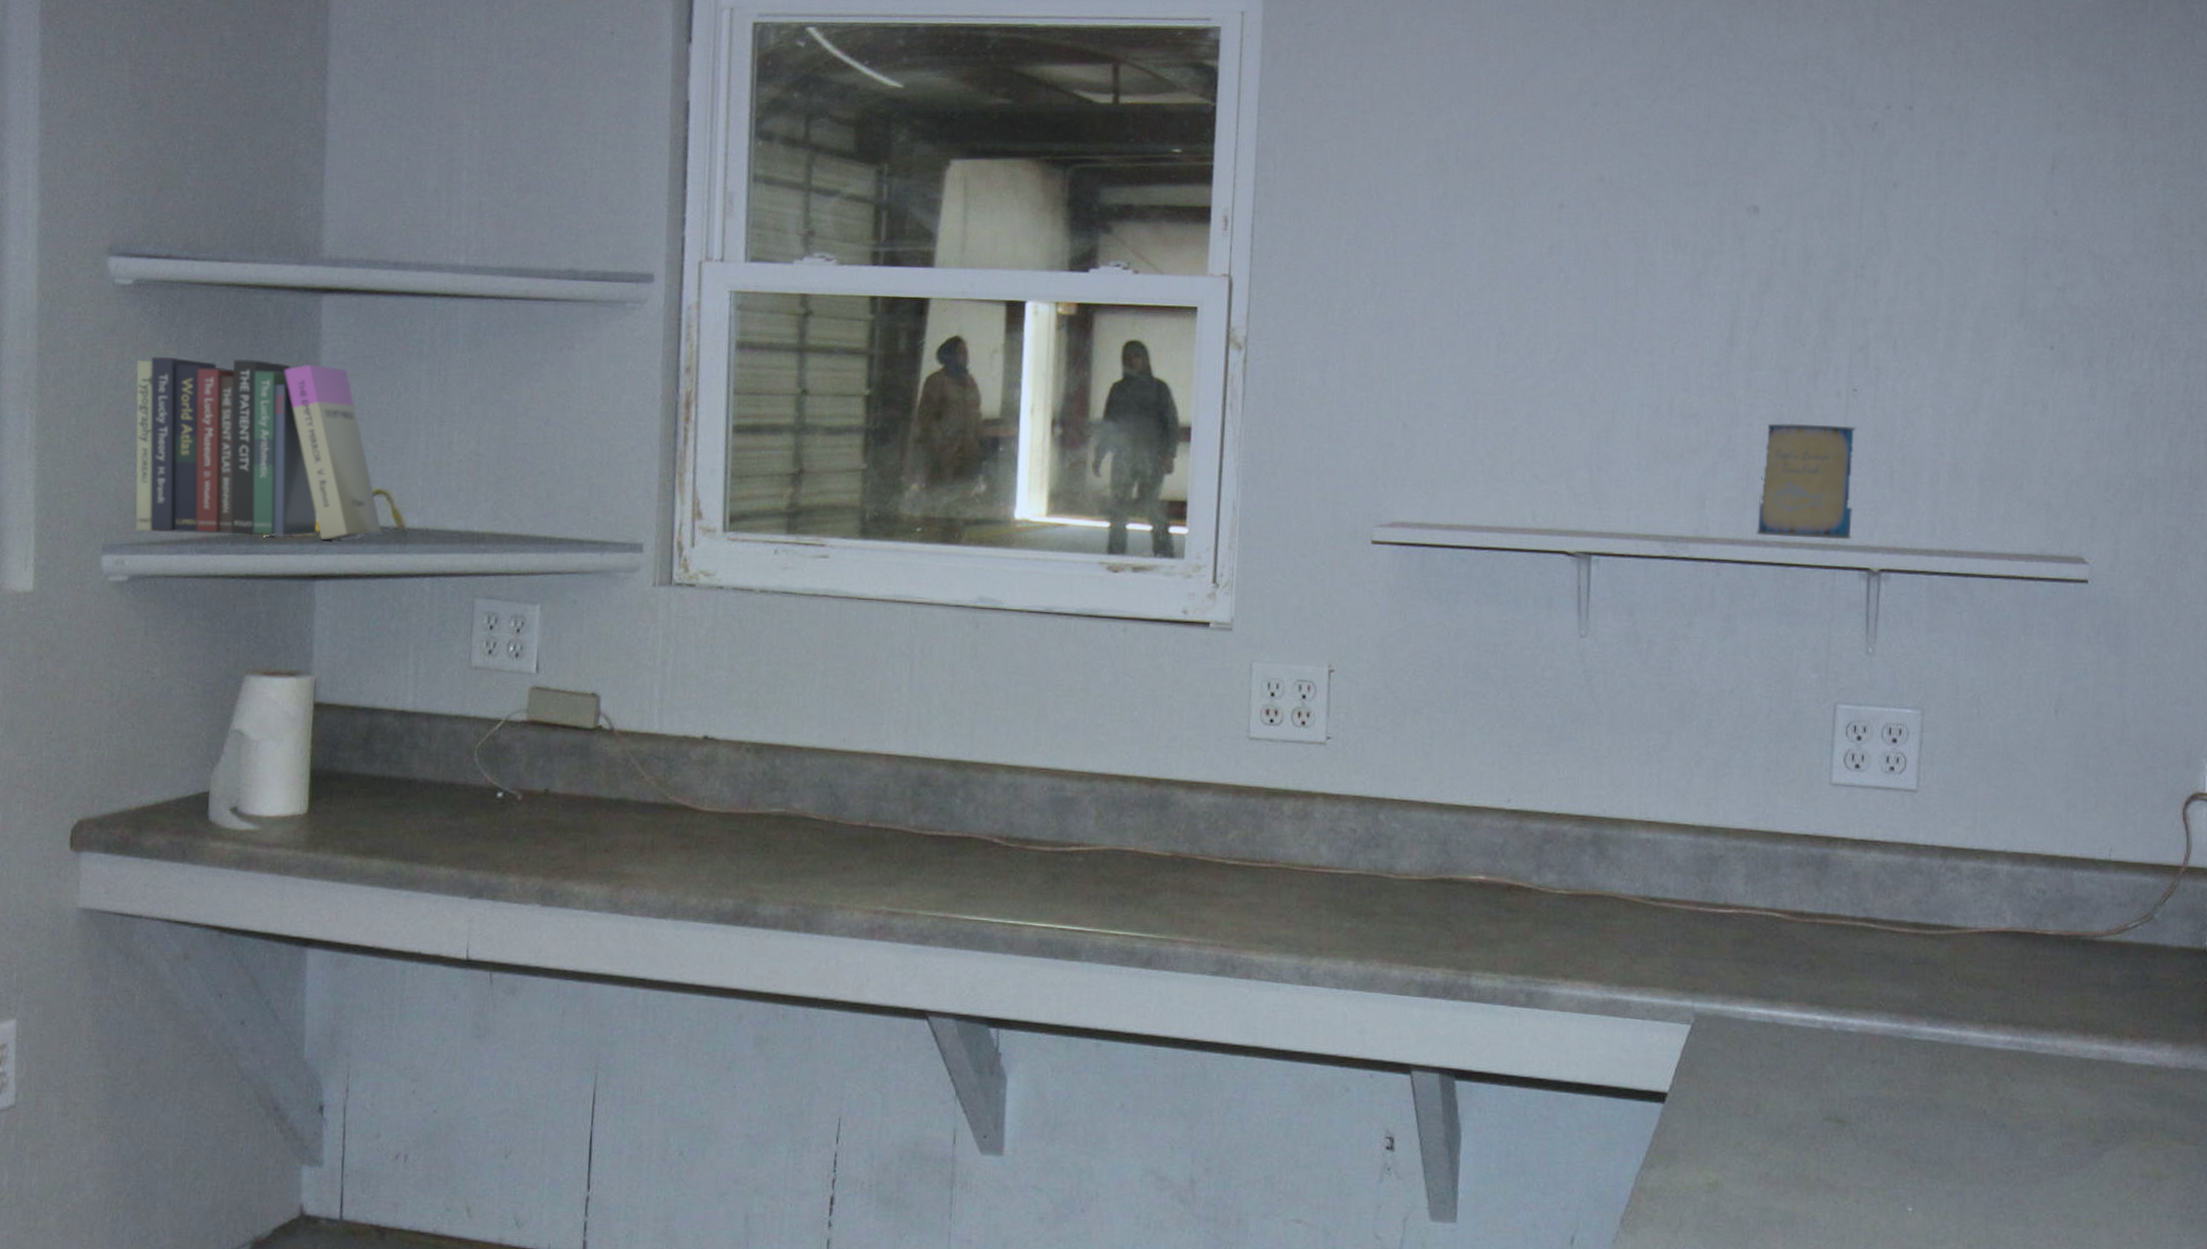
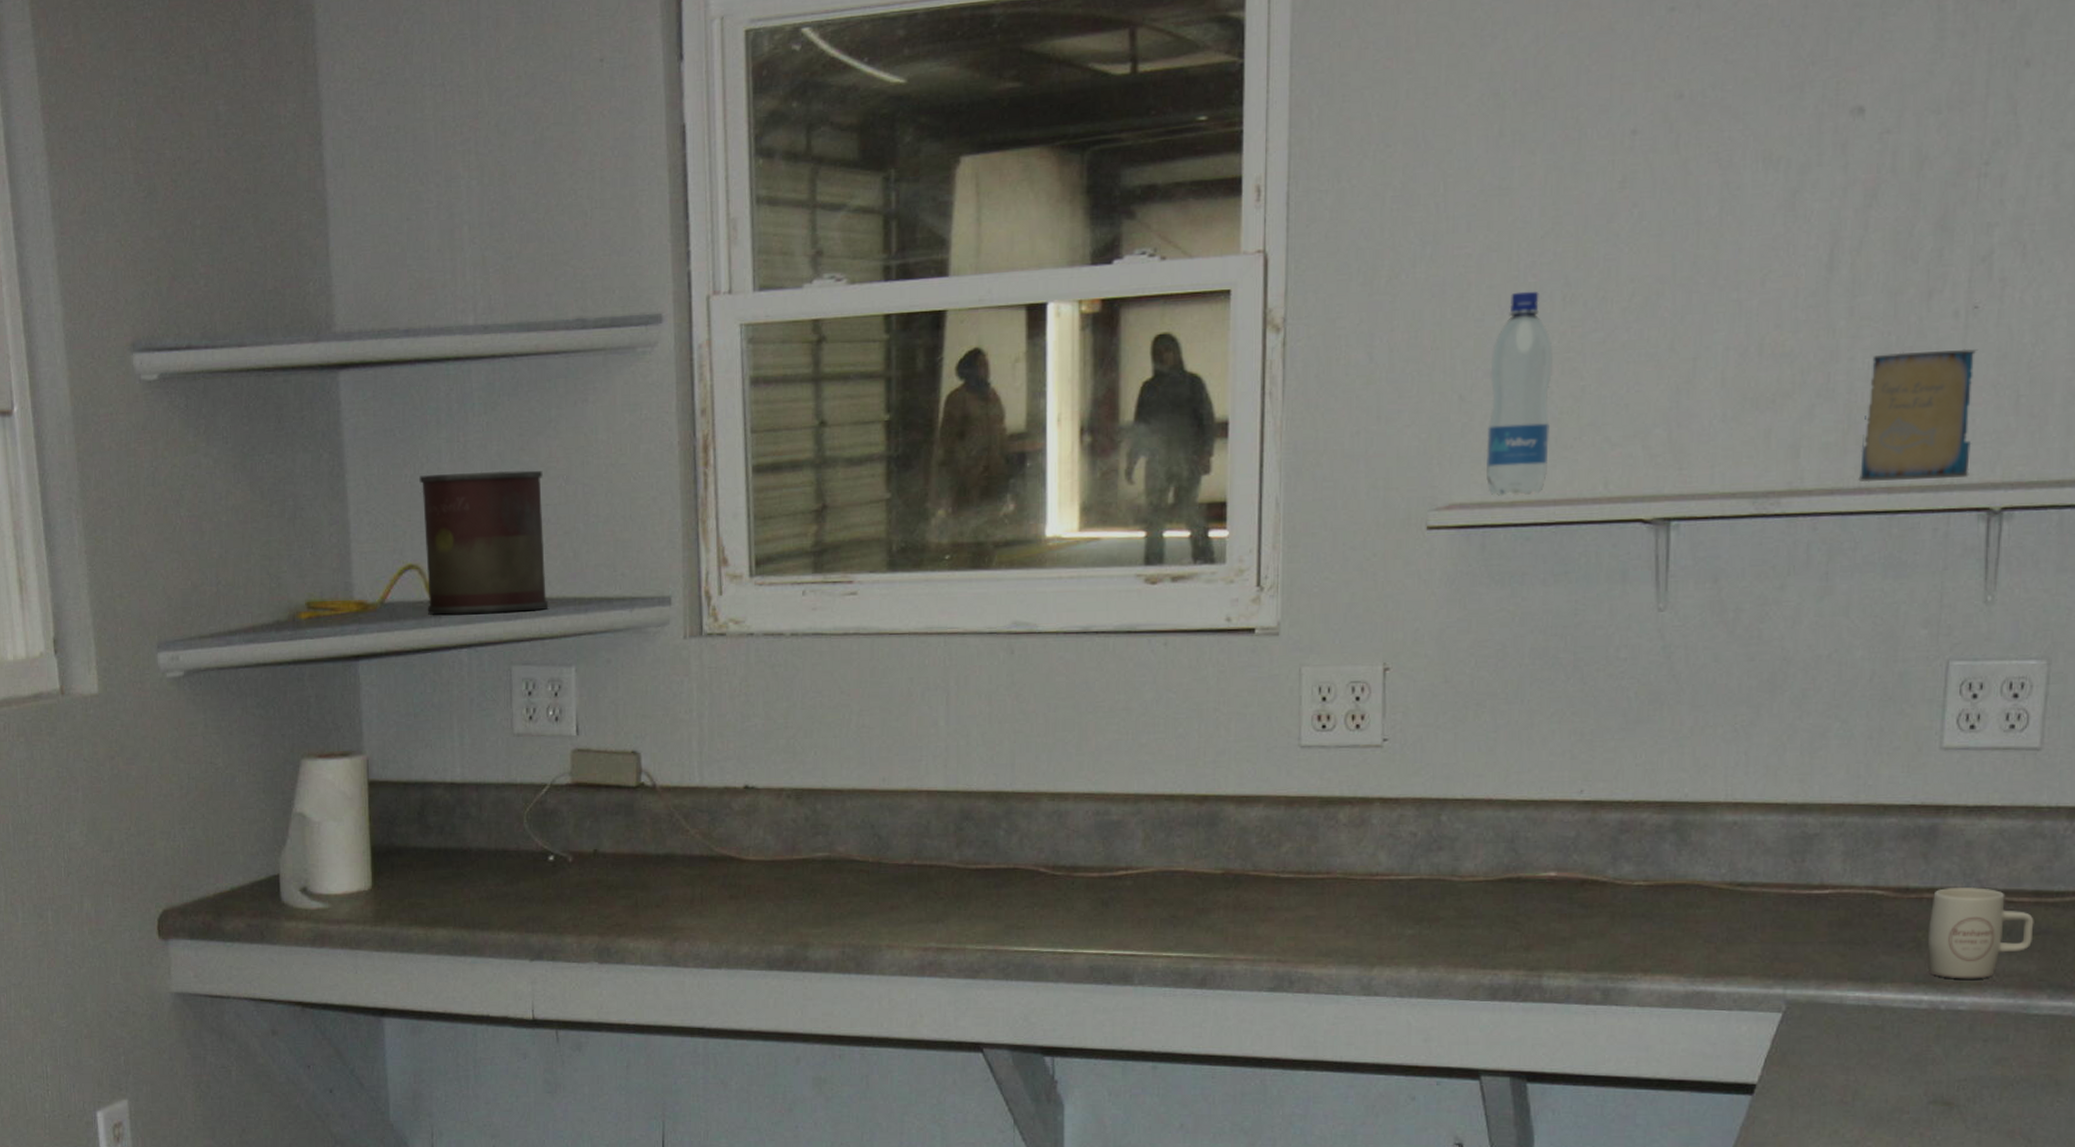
books: present [135,356,382,540] -> none [169,443,417,626]
paint can: none [393,404,523,547] -> present [419,470,549,615]
bottle: none [1426,336,1489,520] -> present [1486,291,1554,497]
mug: none [1820,915,1914,1003] -> present [1927,888,2034,979]

